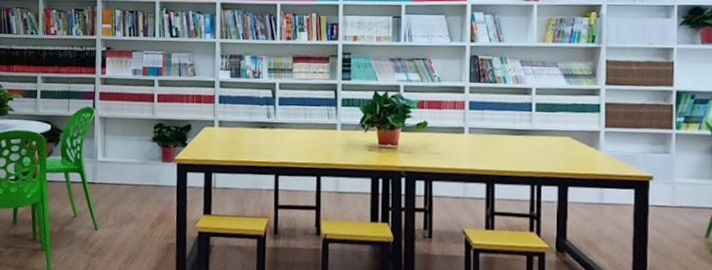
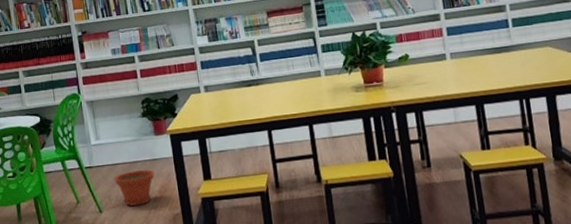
plant pot: none [114,193,156,229] -> present [114,169,155,206]

